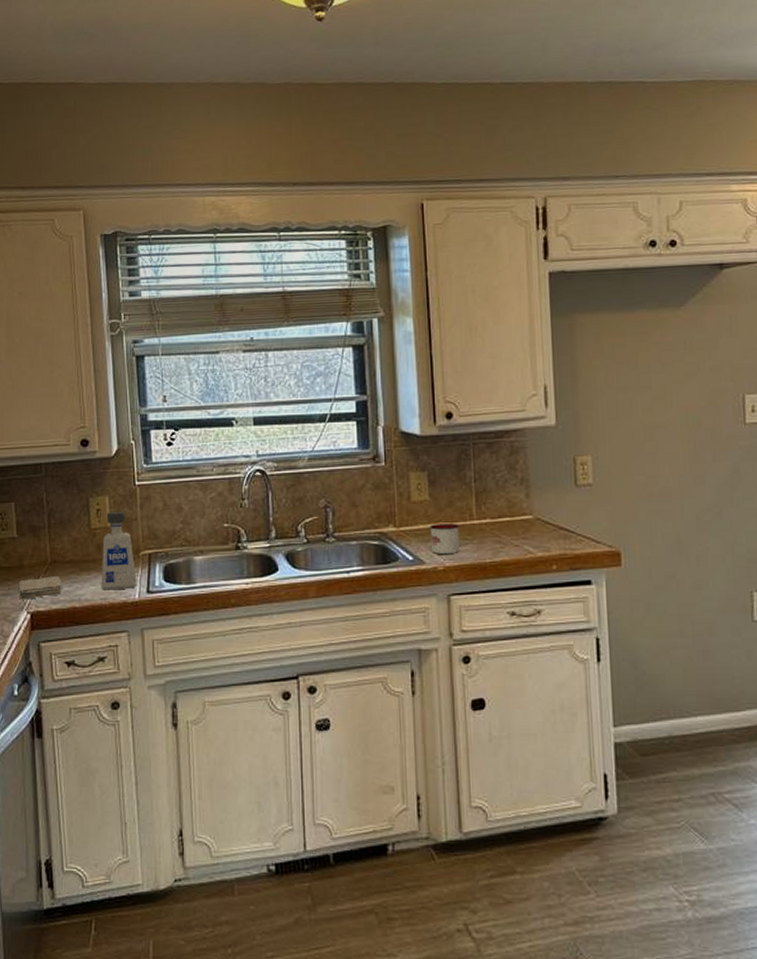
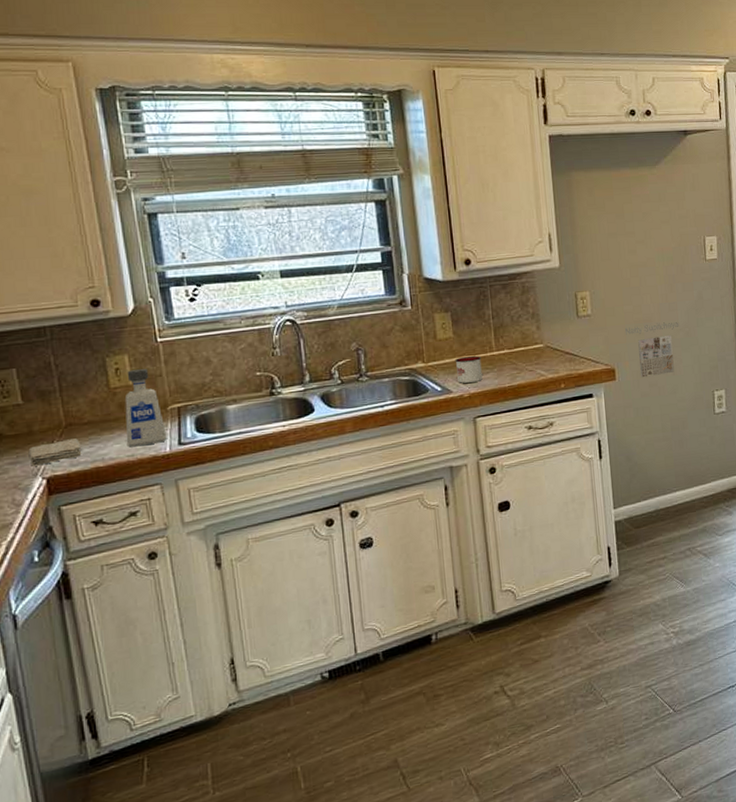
calendar: none [634,499,707,566] -> present [624,322,679,378]

